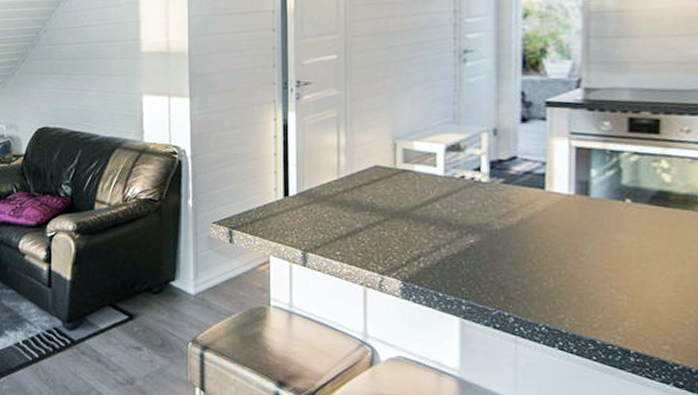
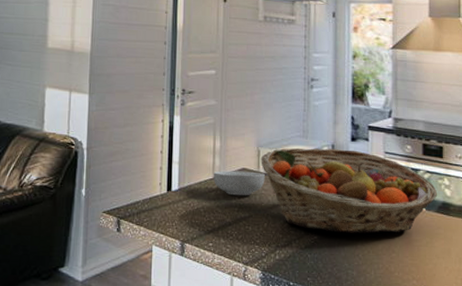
cereal bowl: none [339,169,404,198] -> present [214,170,265,196]
fruit basket: none [397,133,651,234] -> present [261,147,438,234]

